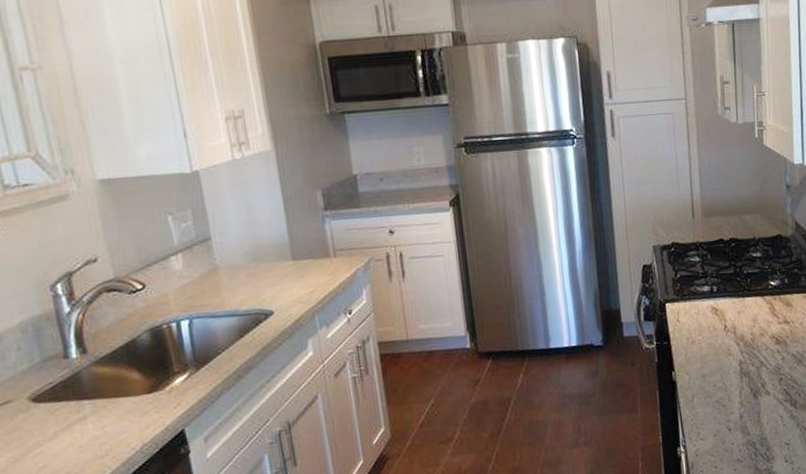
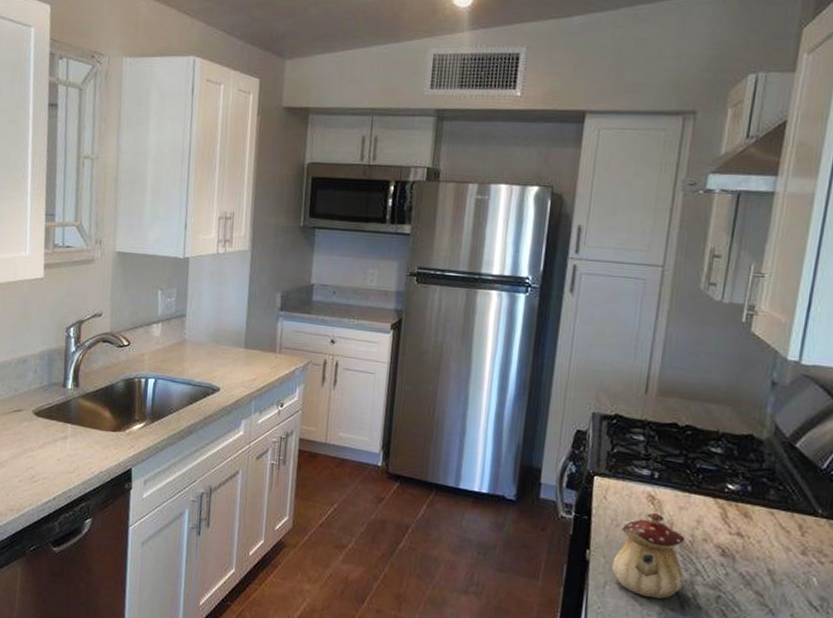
teapot: none [695,322,753,398] -> present [612,512,685,599]

